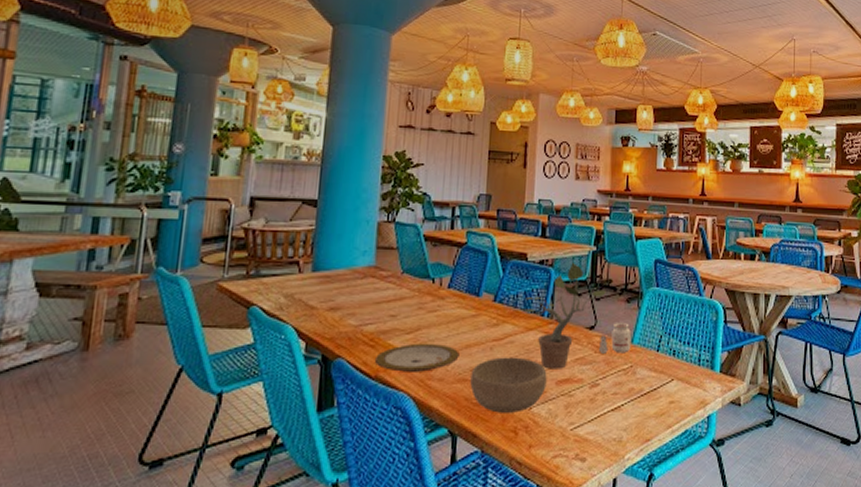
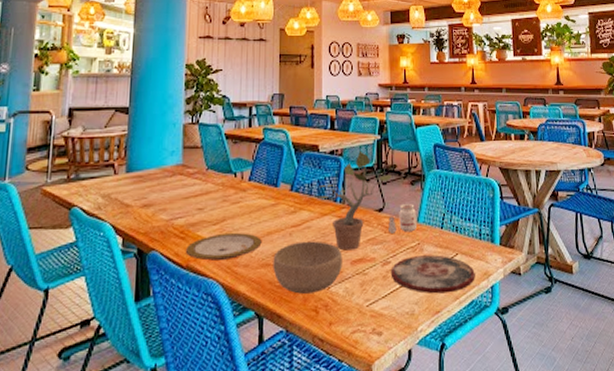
plate: none [598,379,691,421] -> present [390,255,475,294]

